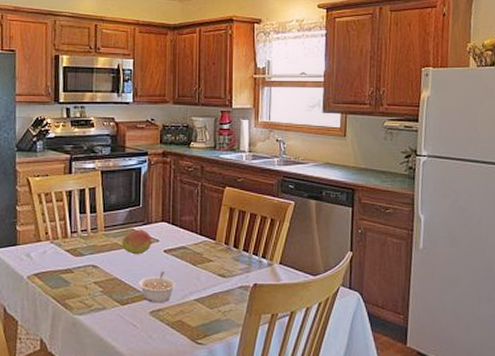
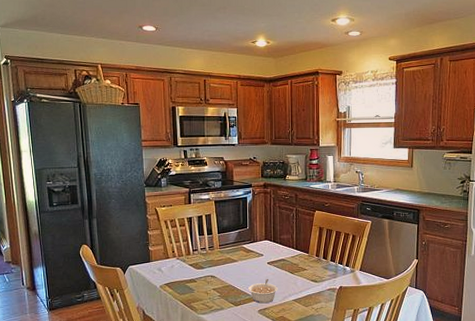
fruit: present [121,229,153,255] -> none [233,246,258,267]

